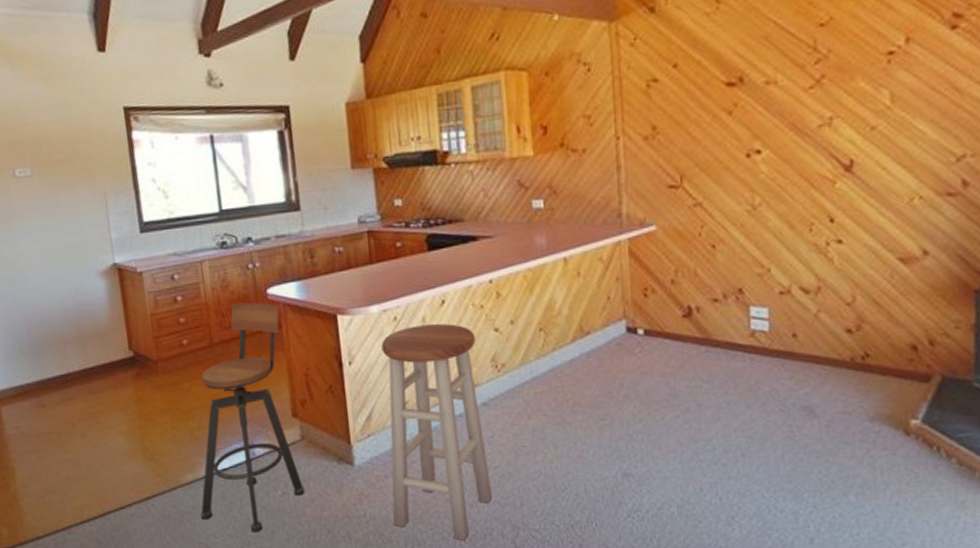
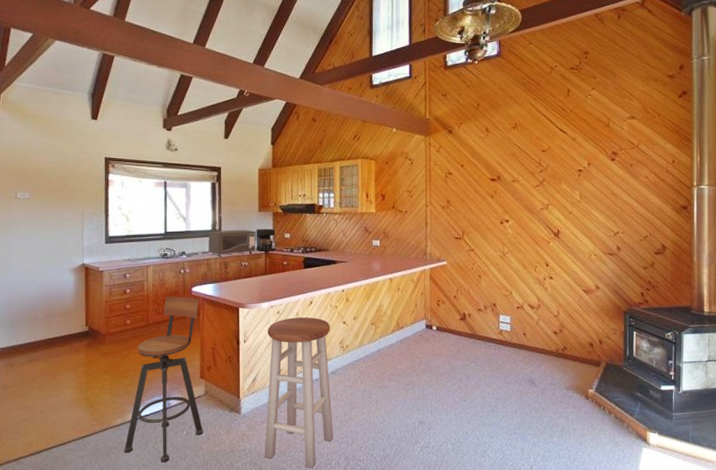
microwave: none [281,197,354,241] -> present [208,229,256,256]
coffee maker: none [350,193,384,230] -> present [256,228,277,252]

